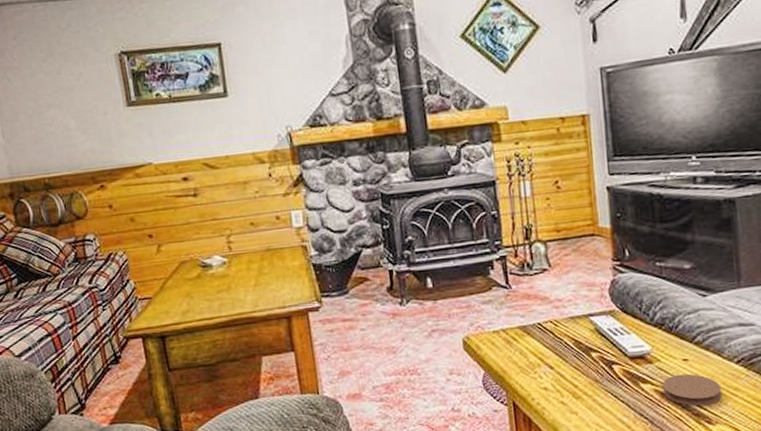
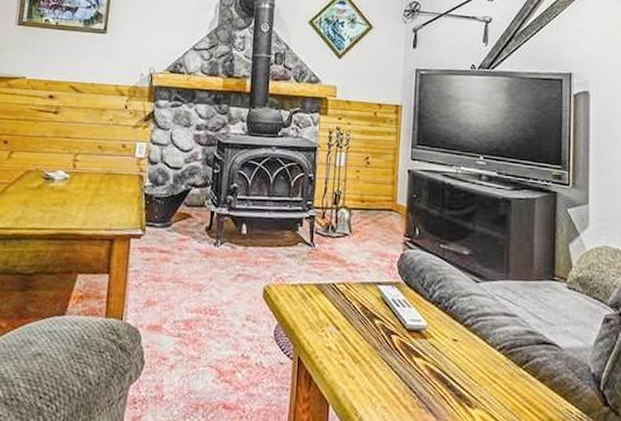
coaster: present [663,373,723,407] -> none [433,353,484,389]

